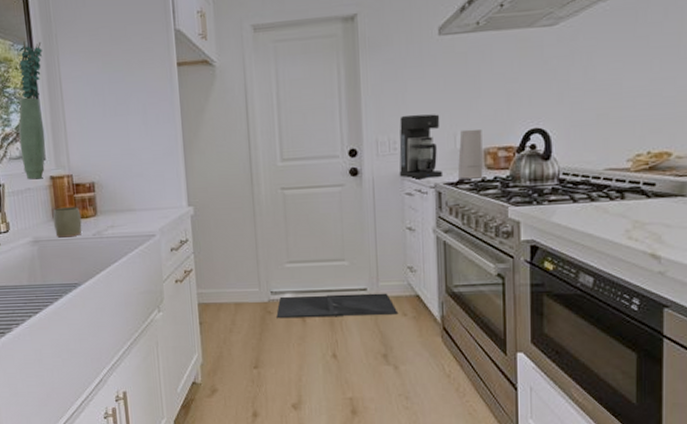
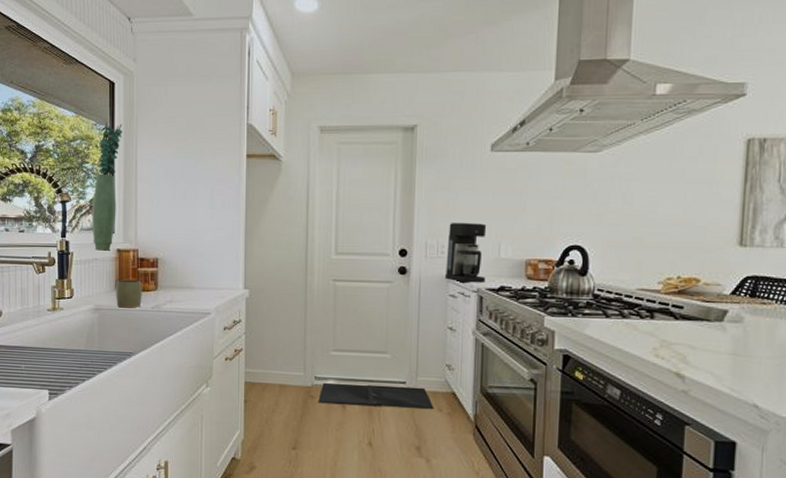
canister: present [458,129,483,179] -> none [500,240,525,287]

